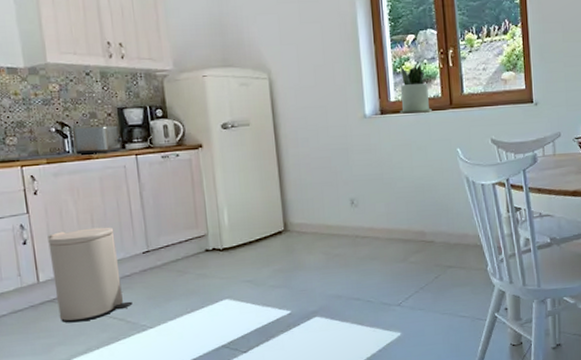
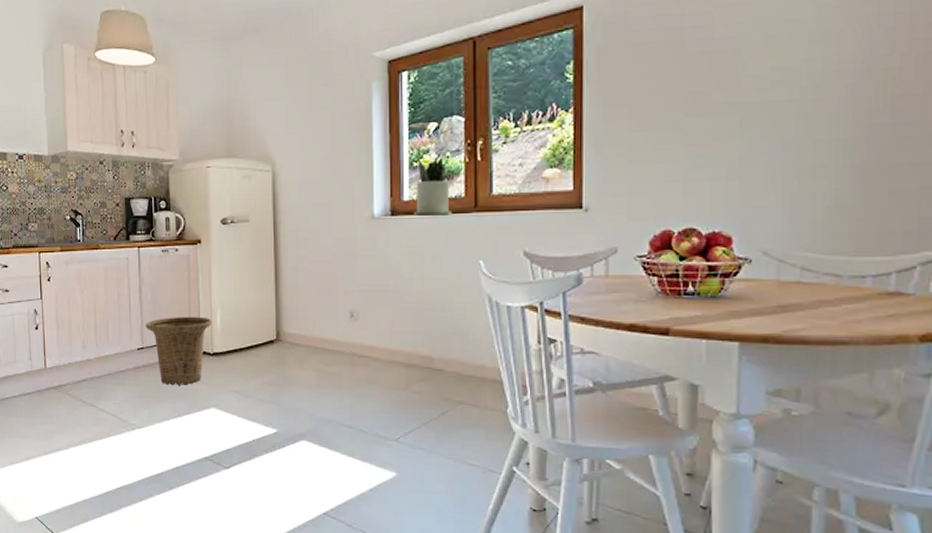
pedal bin: present [48,227,133,323] -> none [56,319,125,413]
toaster: present [72,125,122,155] -> none [84,215,127,244]
basket: none [150,216,219,284] -> present [146,316,212,386]

